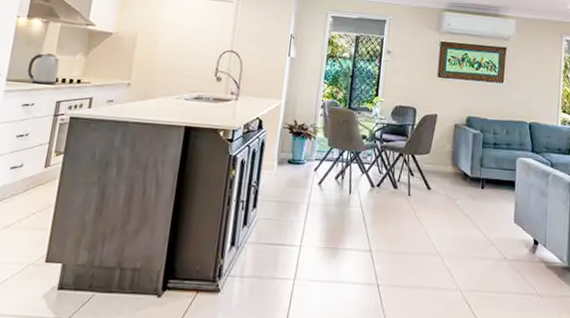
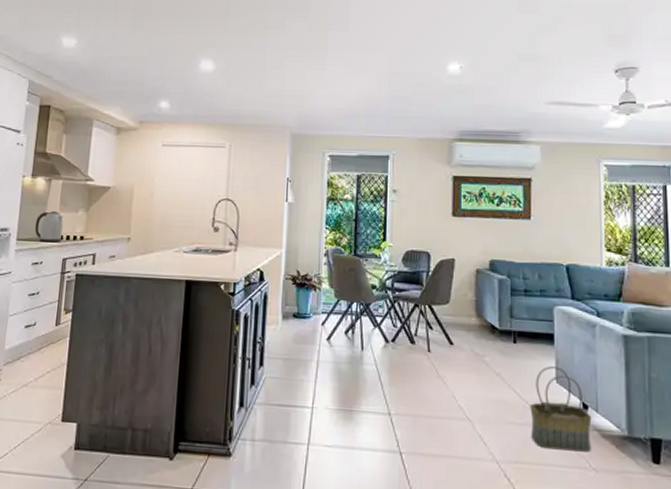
basket: none [491,209,541,281] -> present [530,366,592,452]

